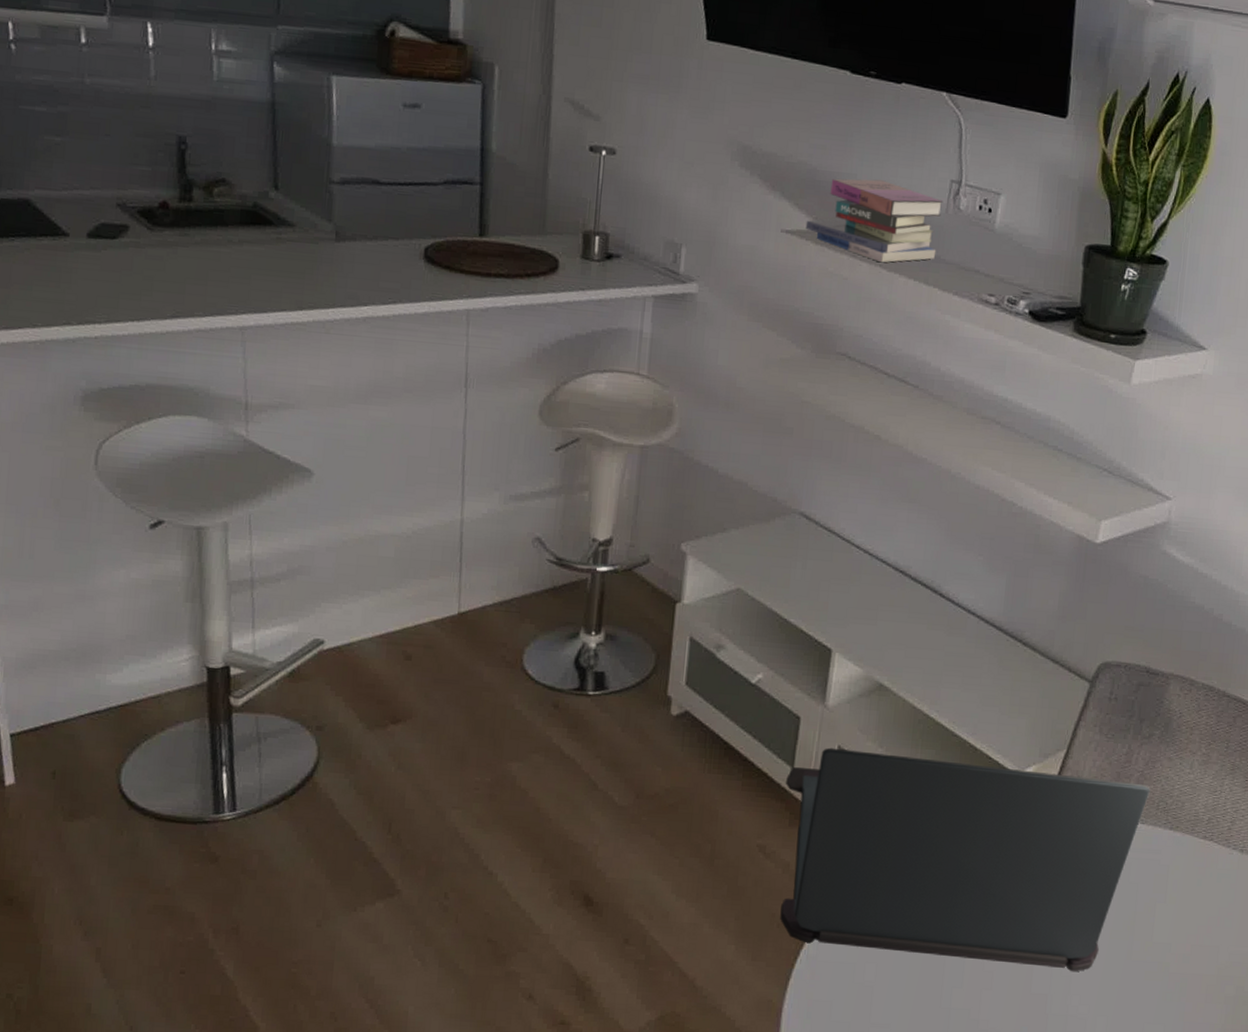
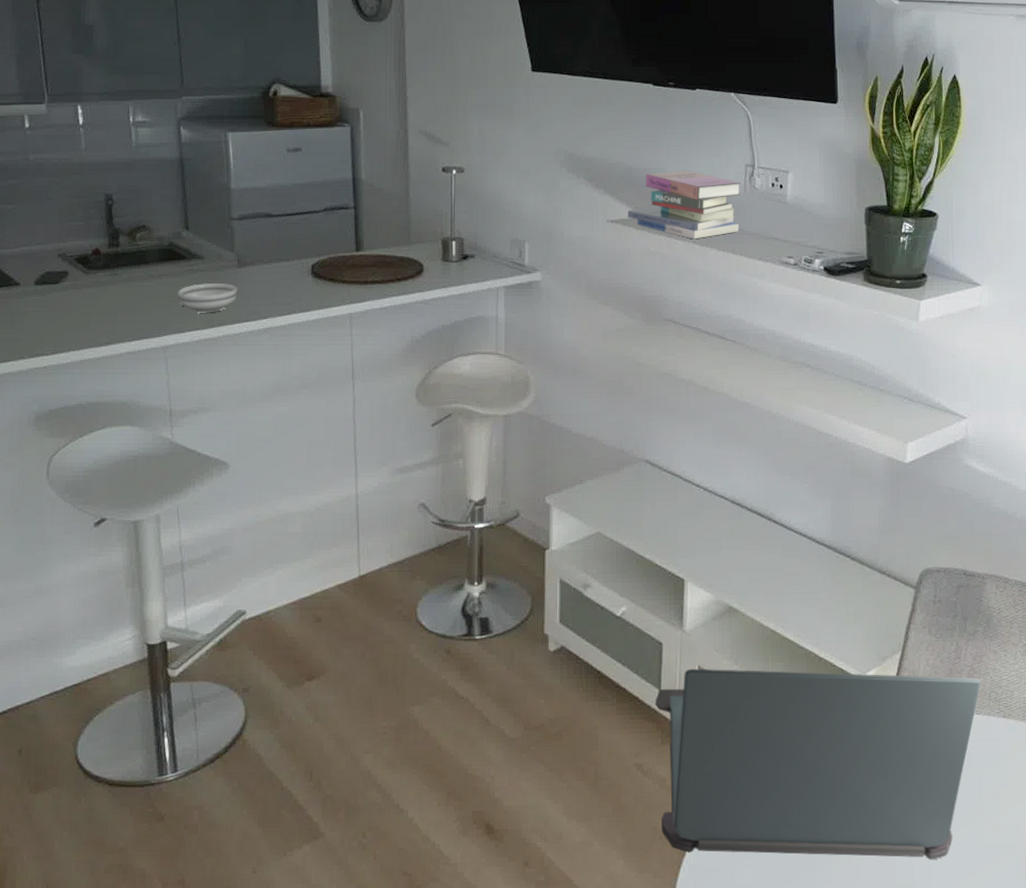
bowl: none [260,255,334,293] -> present [177,282,238,313]

